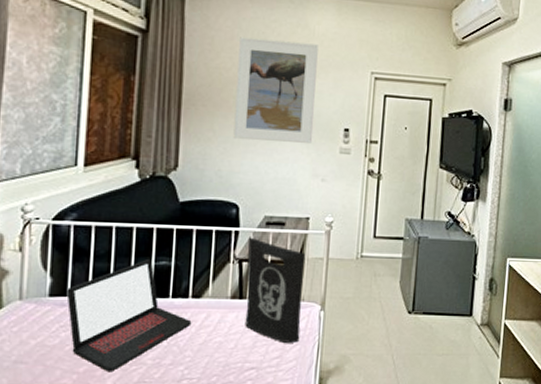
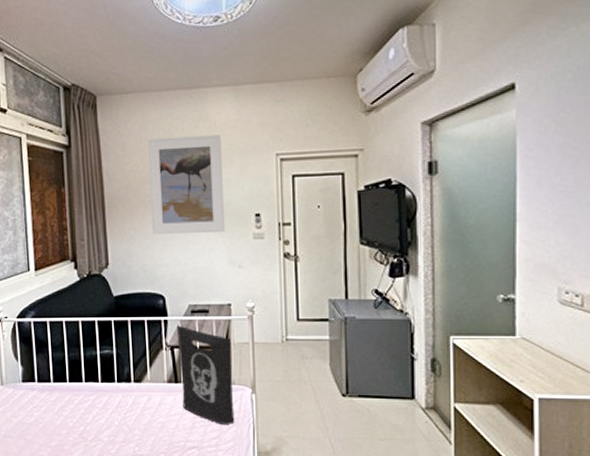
laptop: present [66,258,192,371] -> none [34,348,136,446]

